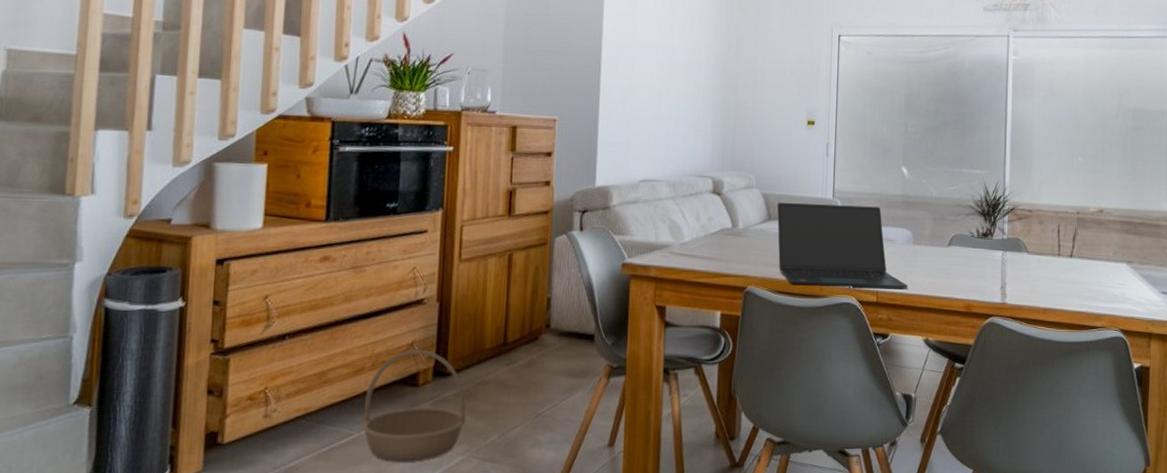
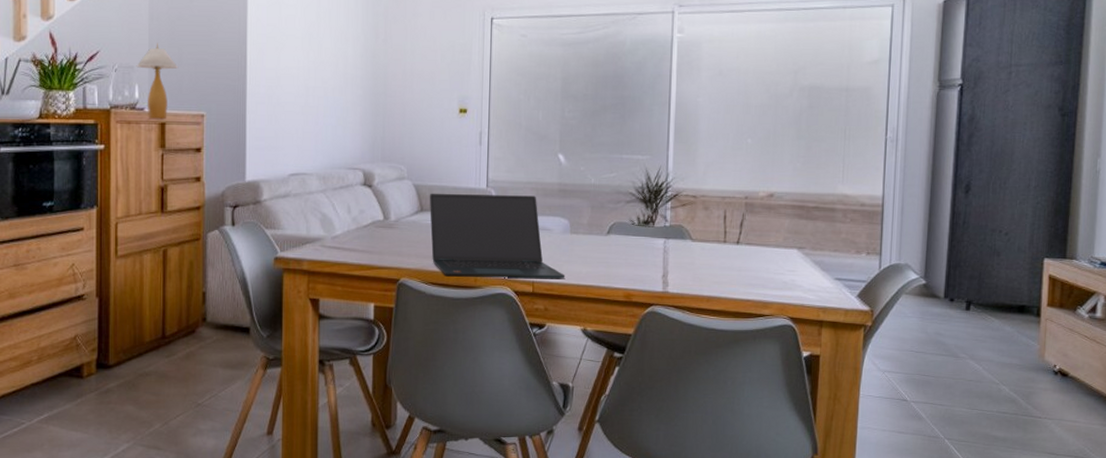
basket: present [362,350,466,462] -> none [33,343,130,449]
table lamp: none [489,47,533,124] -> present [136,42,179,120]

